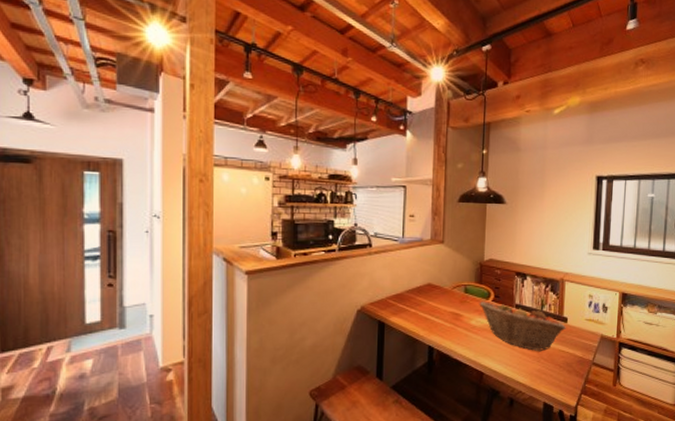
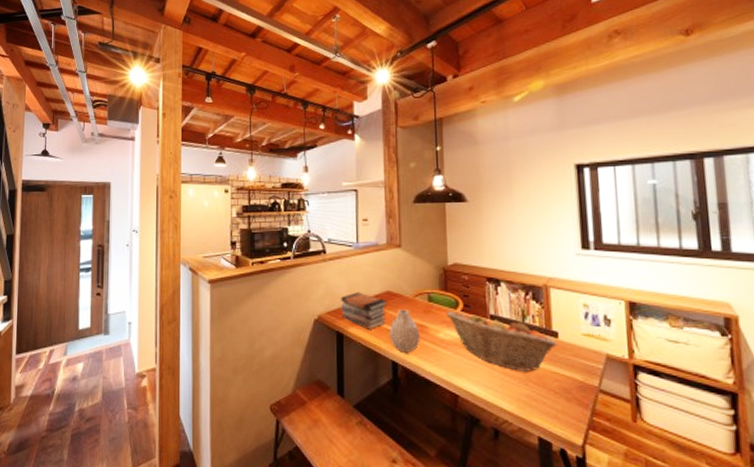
book stack: none [383,284,429,318] -> present [340,292,388,330]
vase: none [427,300,455,338] -> present [389,309,420,352]

